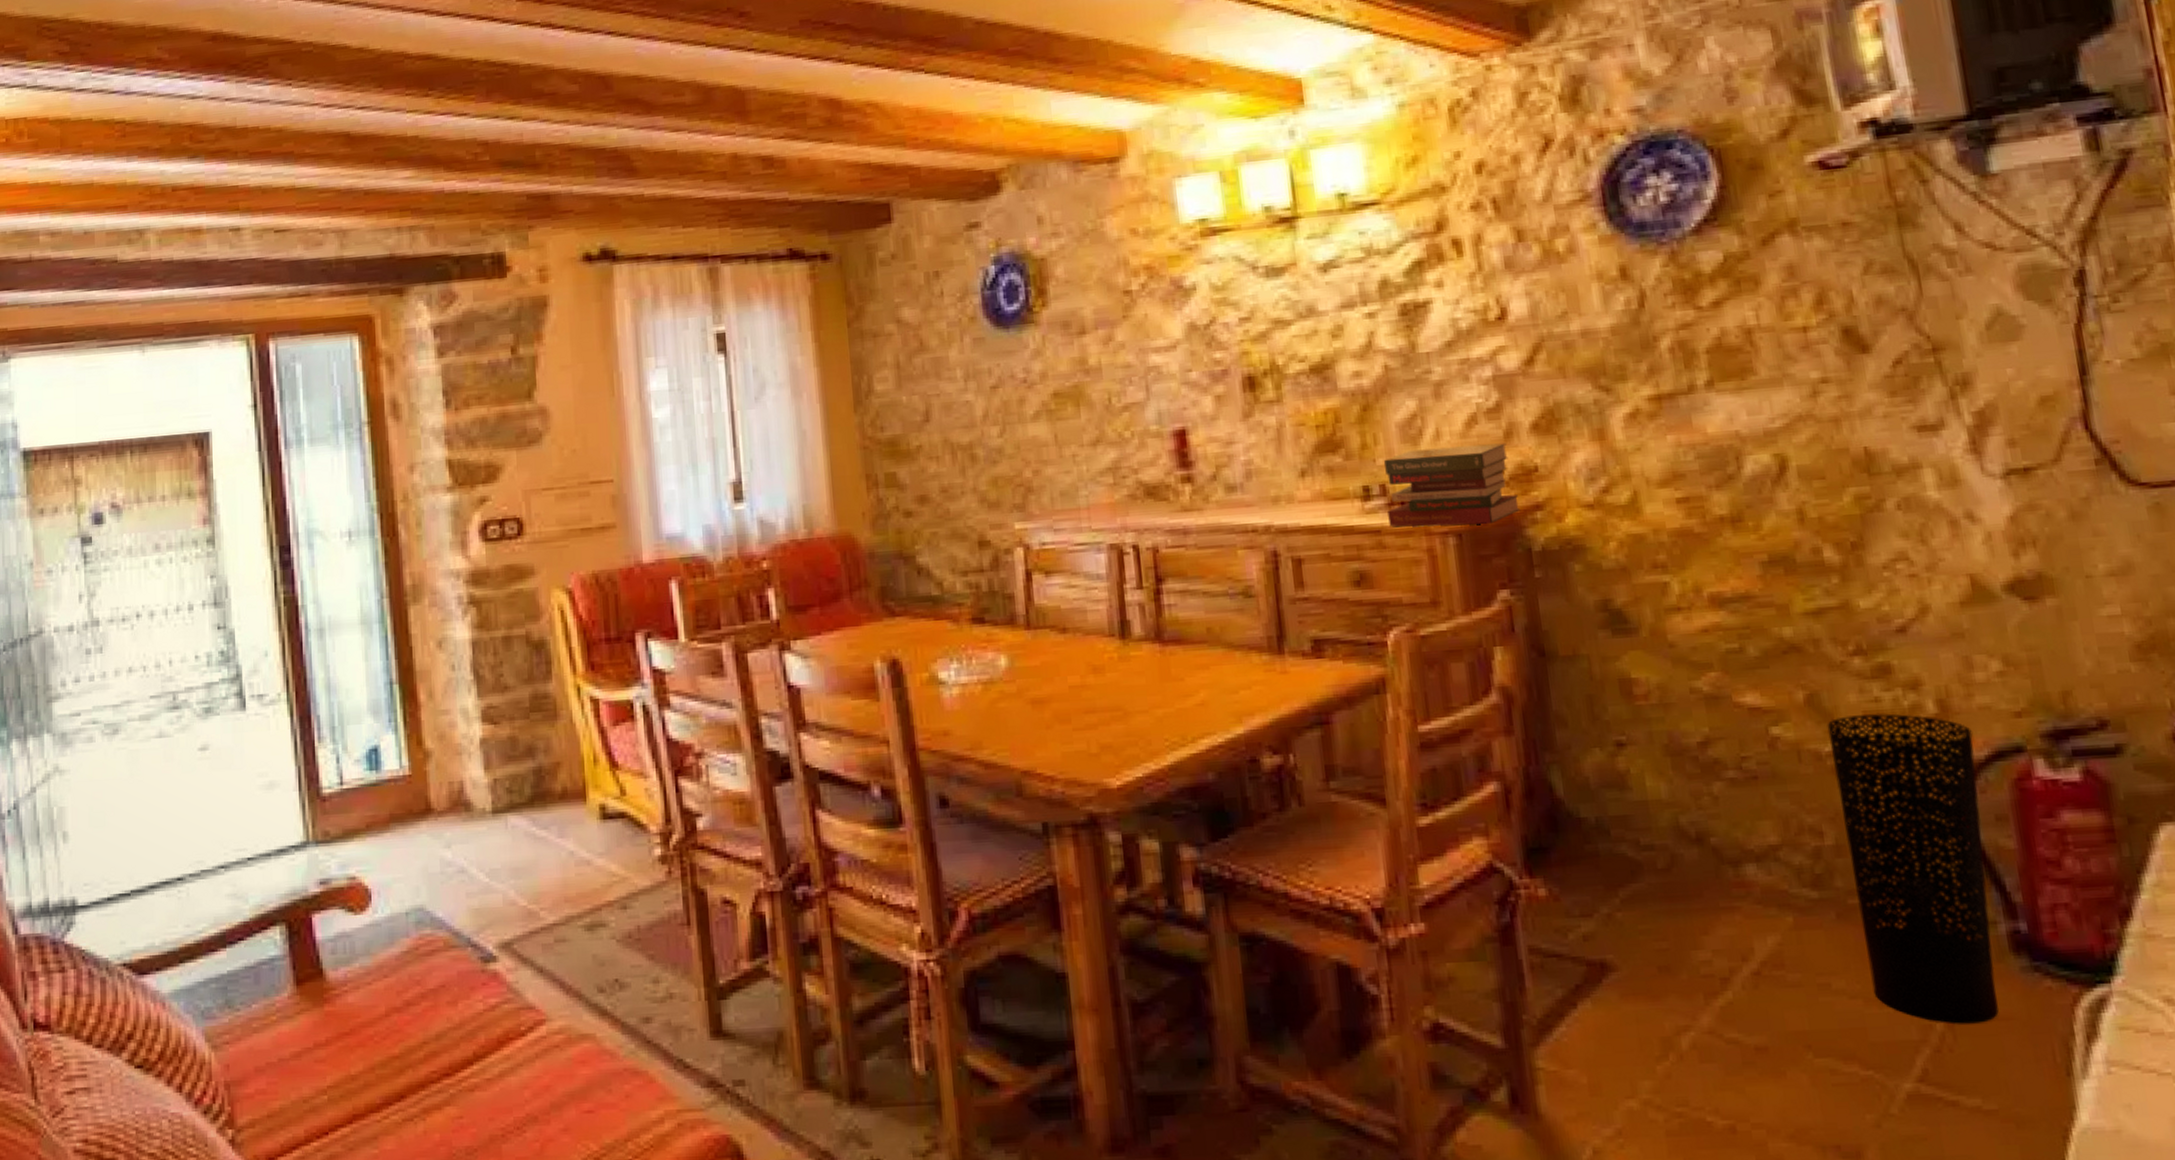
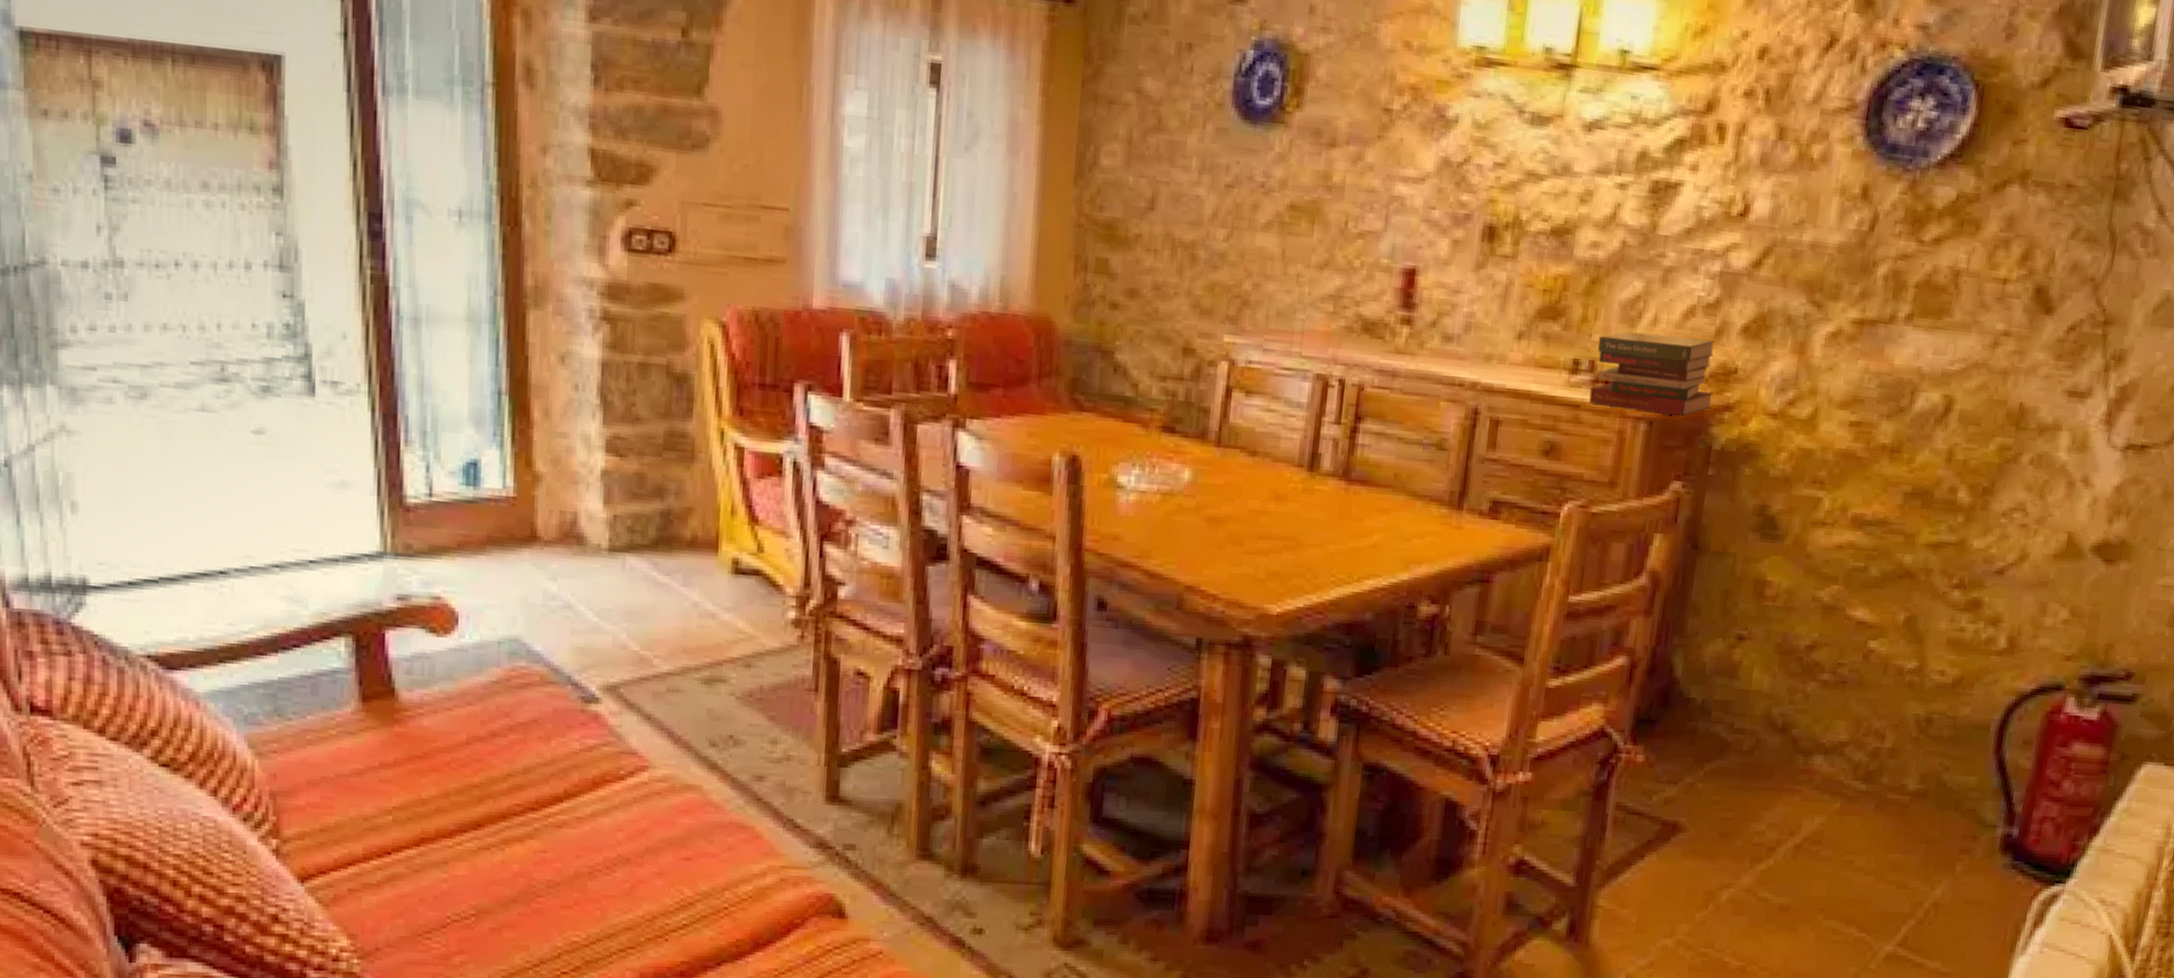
umbrella stand: present [1826,713,1999,1024] -> none [1885,640,2028,905]

